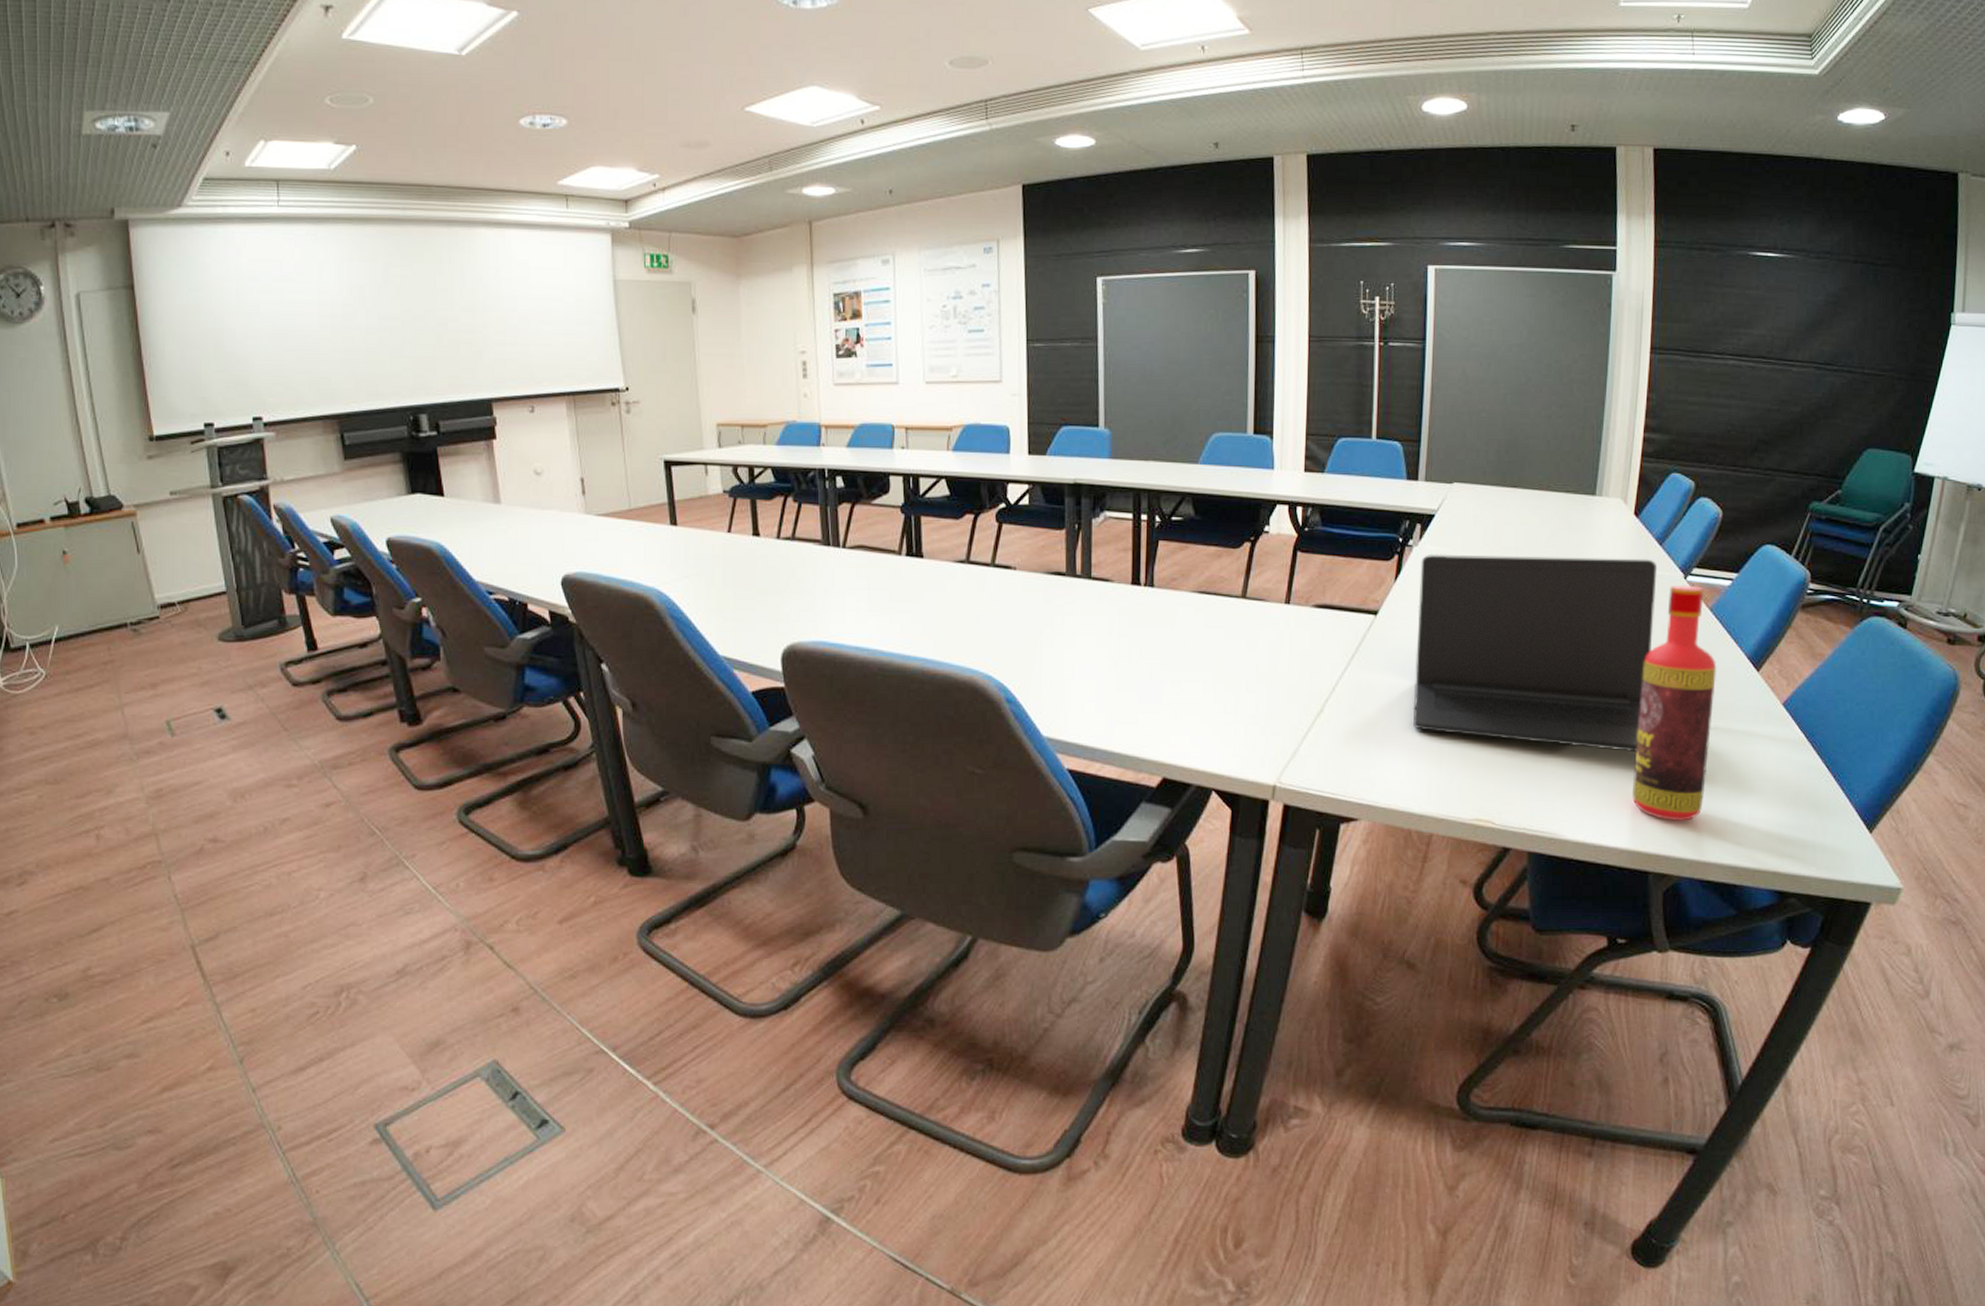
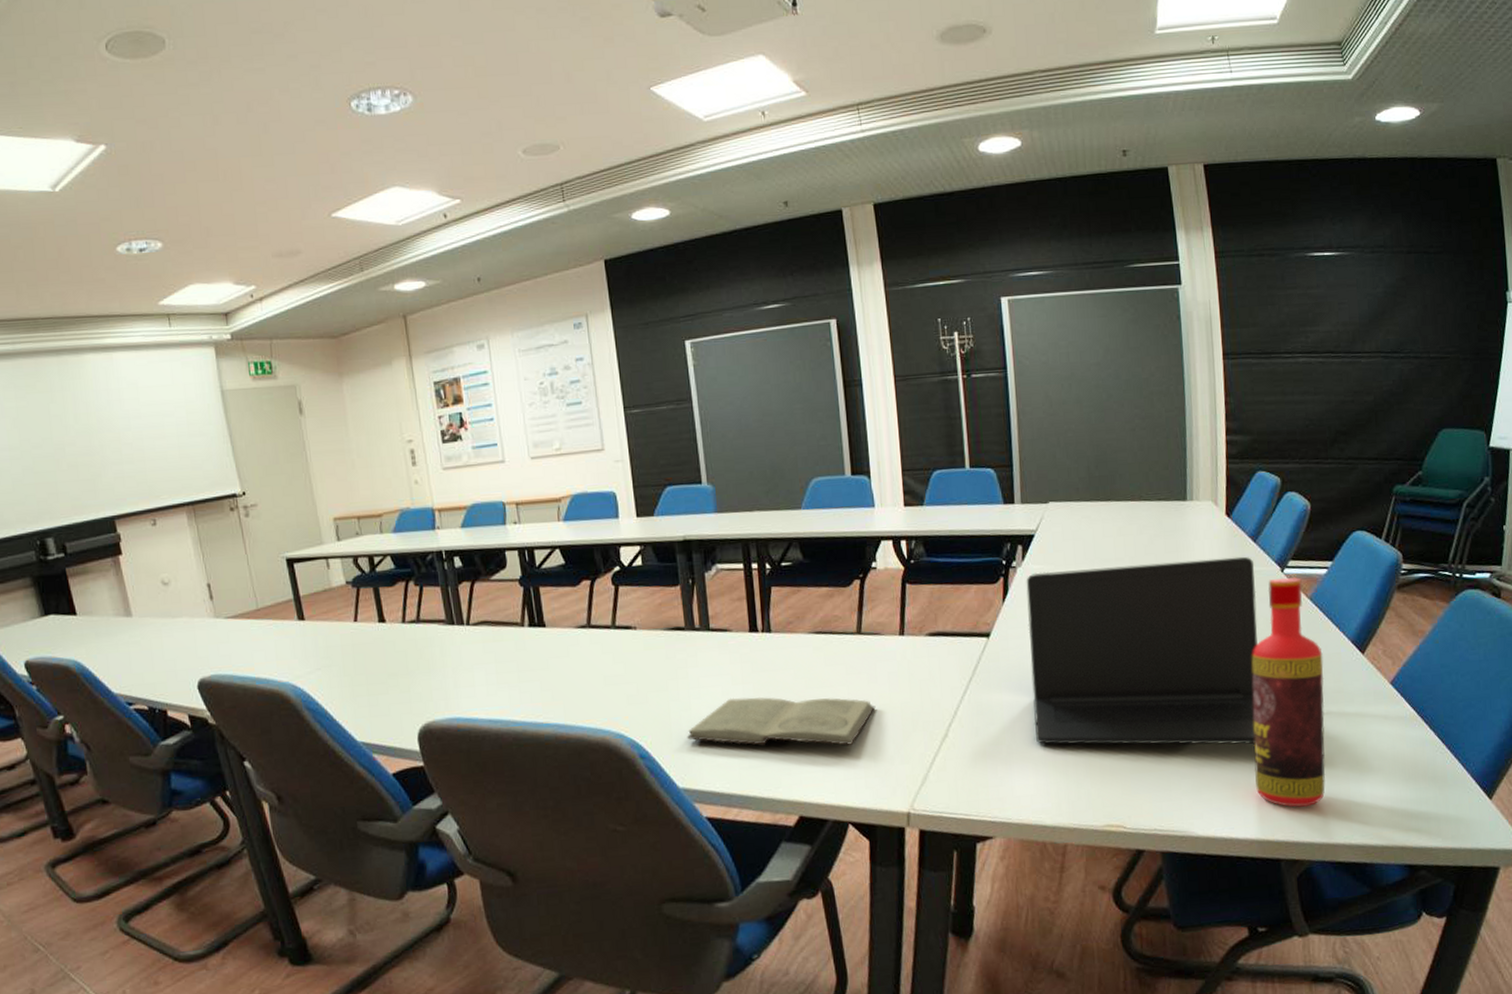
book: none [1056,650,1253,710] -> present [687,696,876,745]

